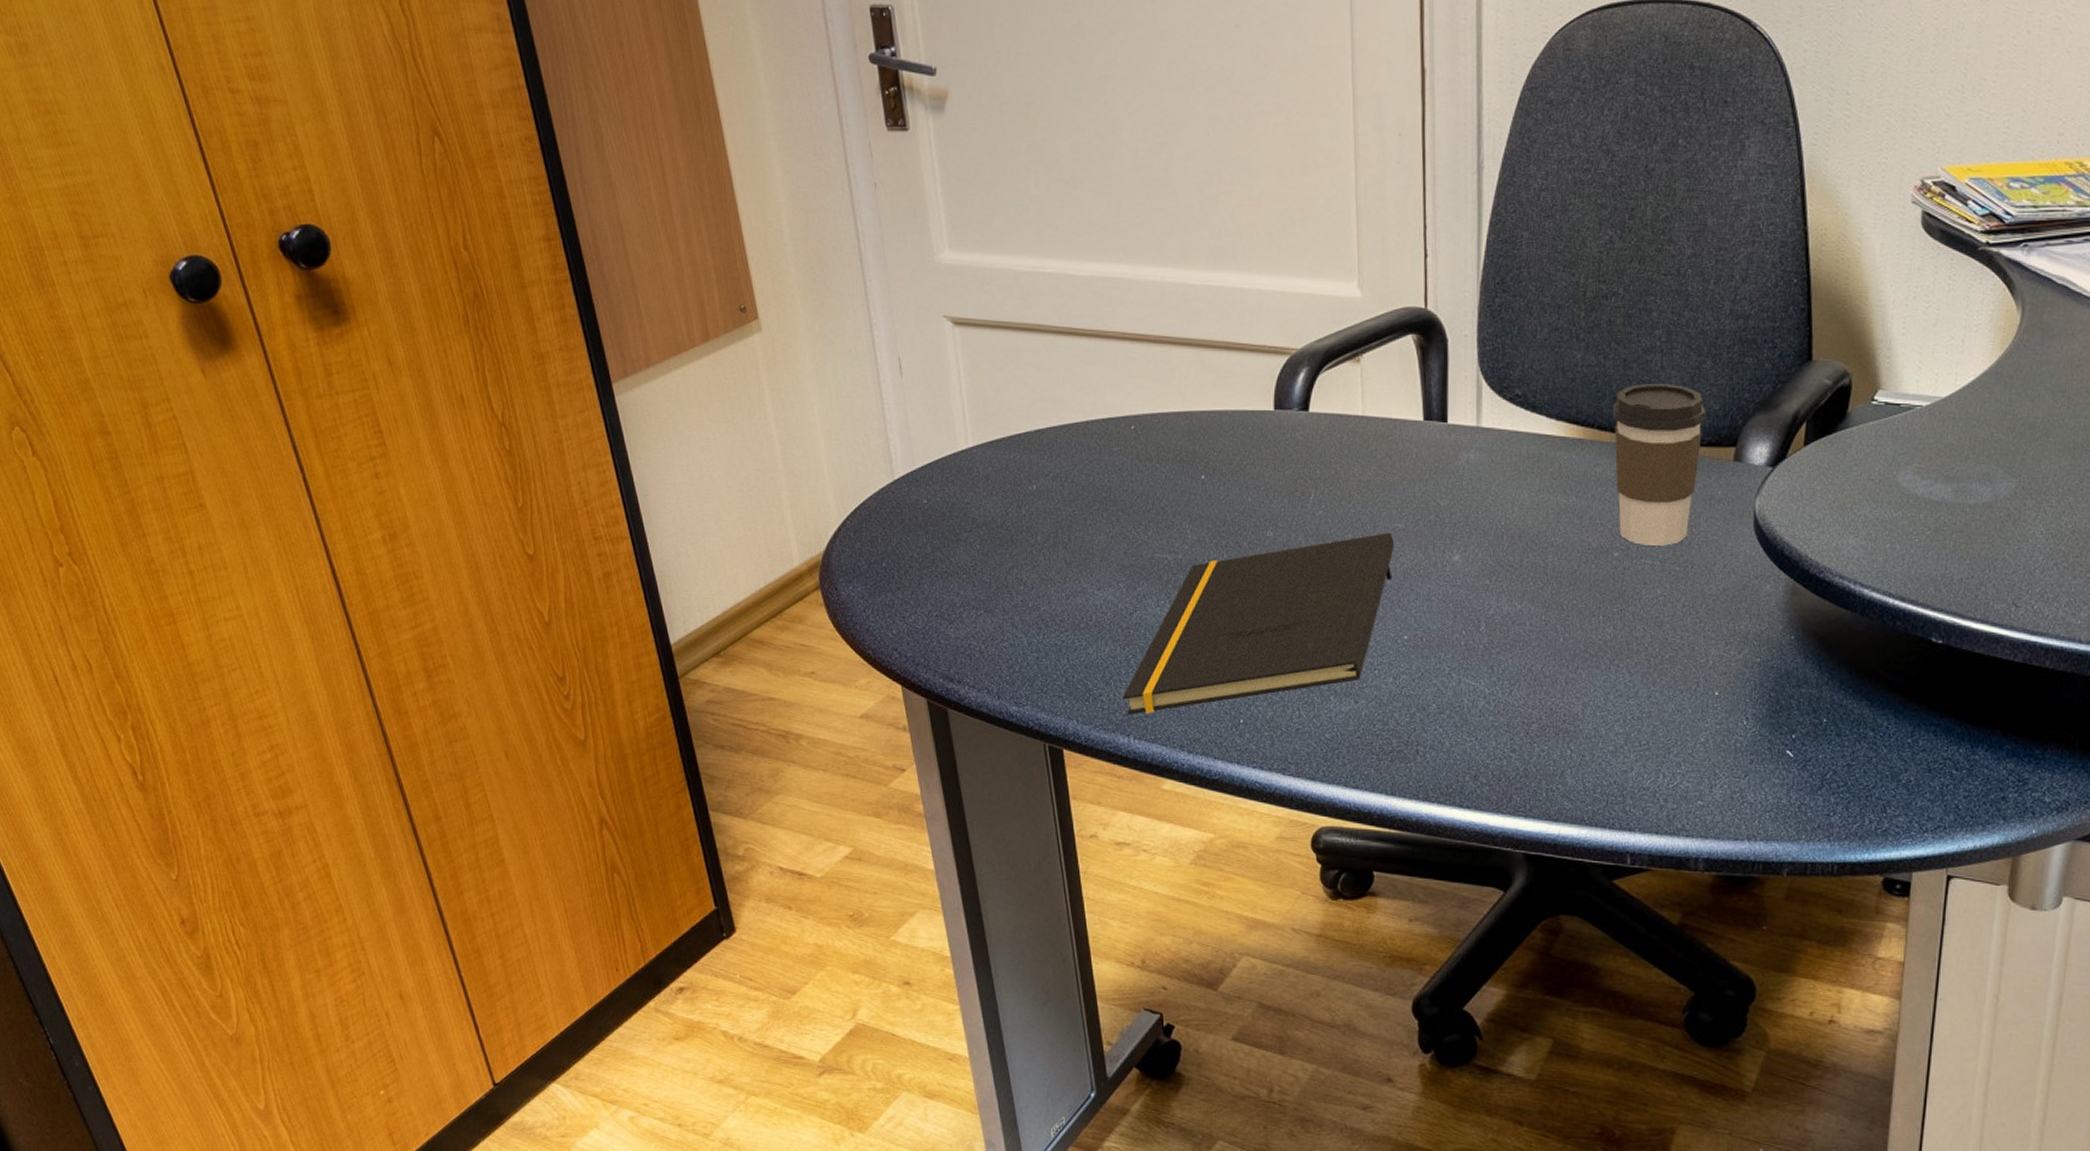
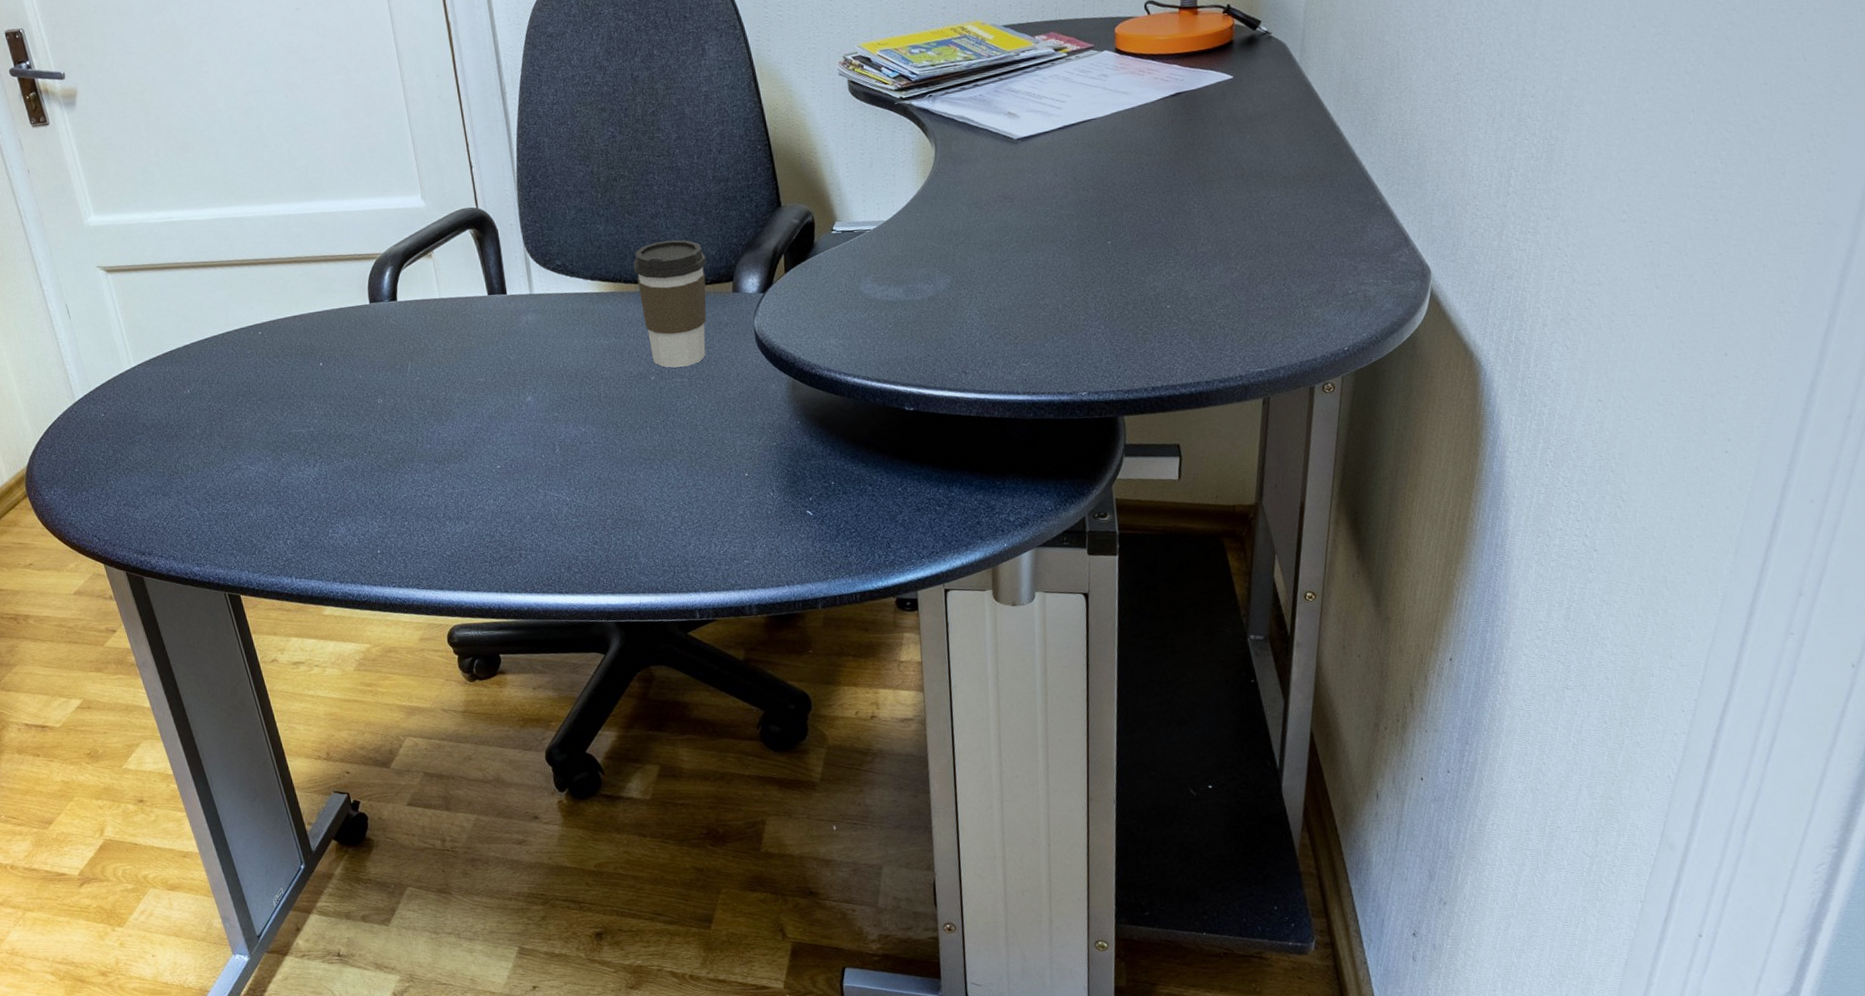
notepad: present [1123,533,1395,715] -> none [282,386,481,560]

